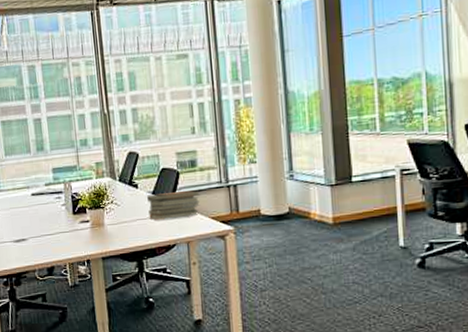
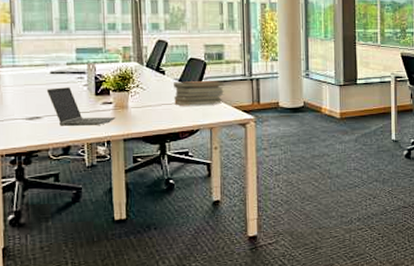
laptop computer: none [29,208,94,247] -> present [46,87,116,126]

